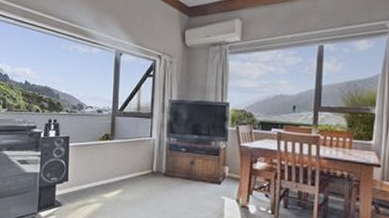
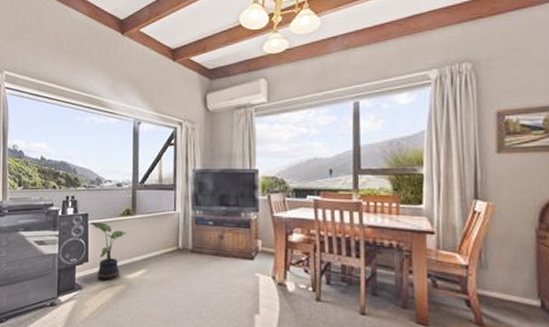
potted plant: none [71,145,105,199] -> present [90,222,126,281]

